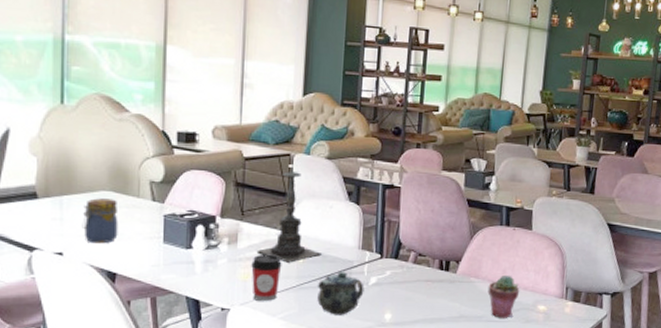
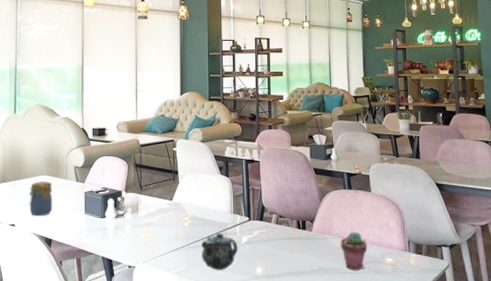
coffee cup: present [251,254,282,302] -> none [149,220,173,260]
candle holder: present [256,160,322,263] -> none [153,145,202,227]

